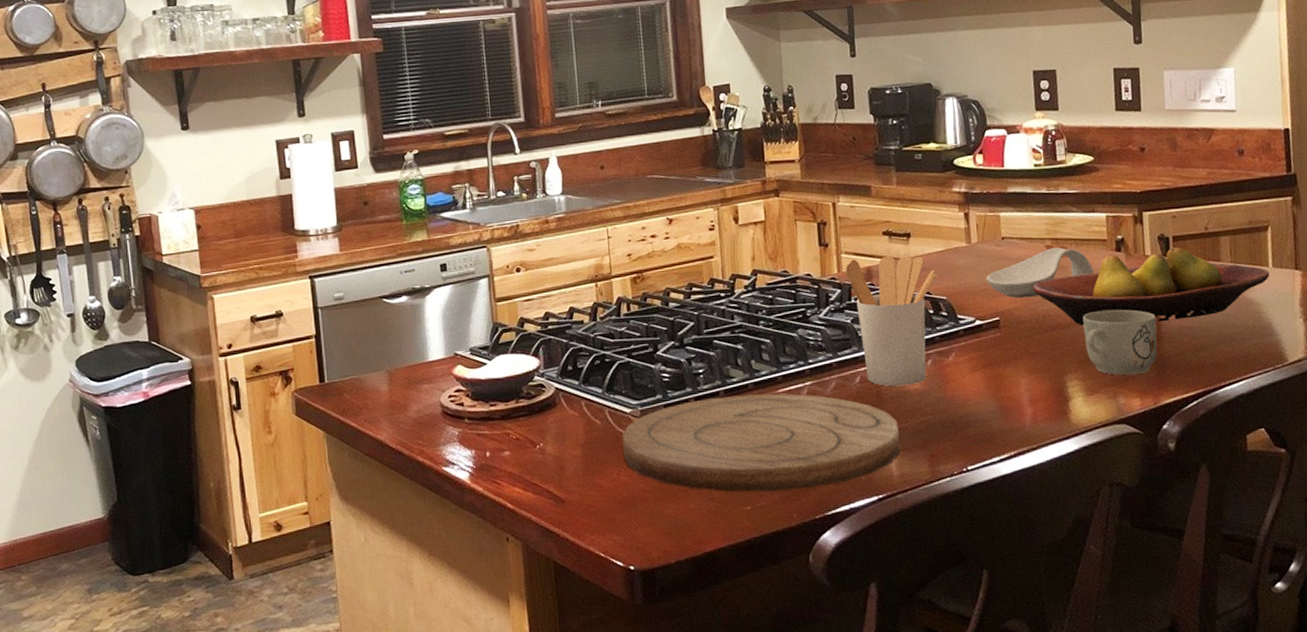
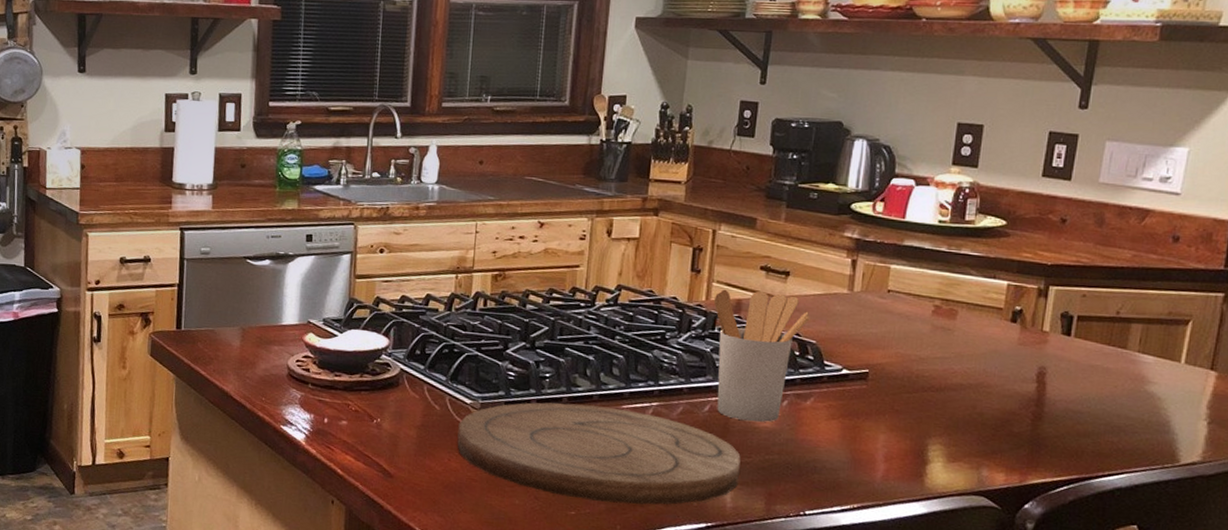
spoon rest: present [986,247,1095,299] -> none [862,308,982,355]
fruit bowl: present [1031,247,1270,326] -> none [910,324,1181,402]
mug: present [1082,309,1158,376] -> none [956,379,1040,450]

